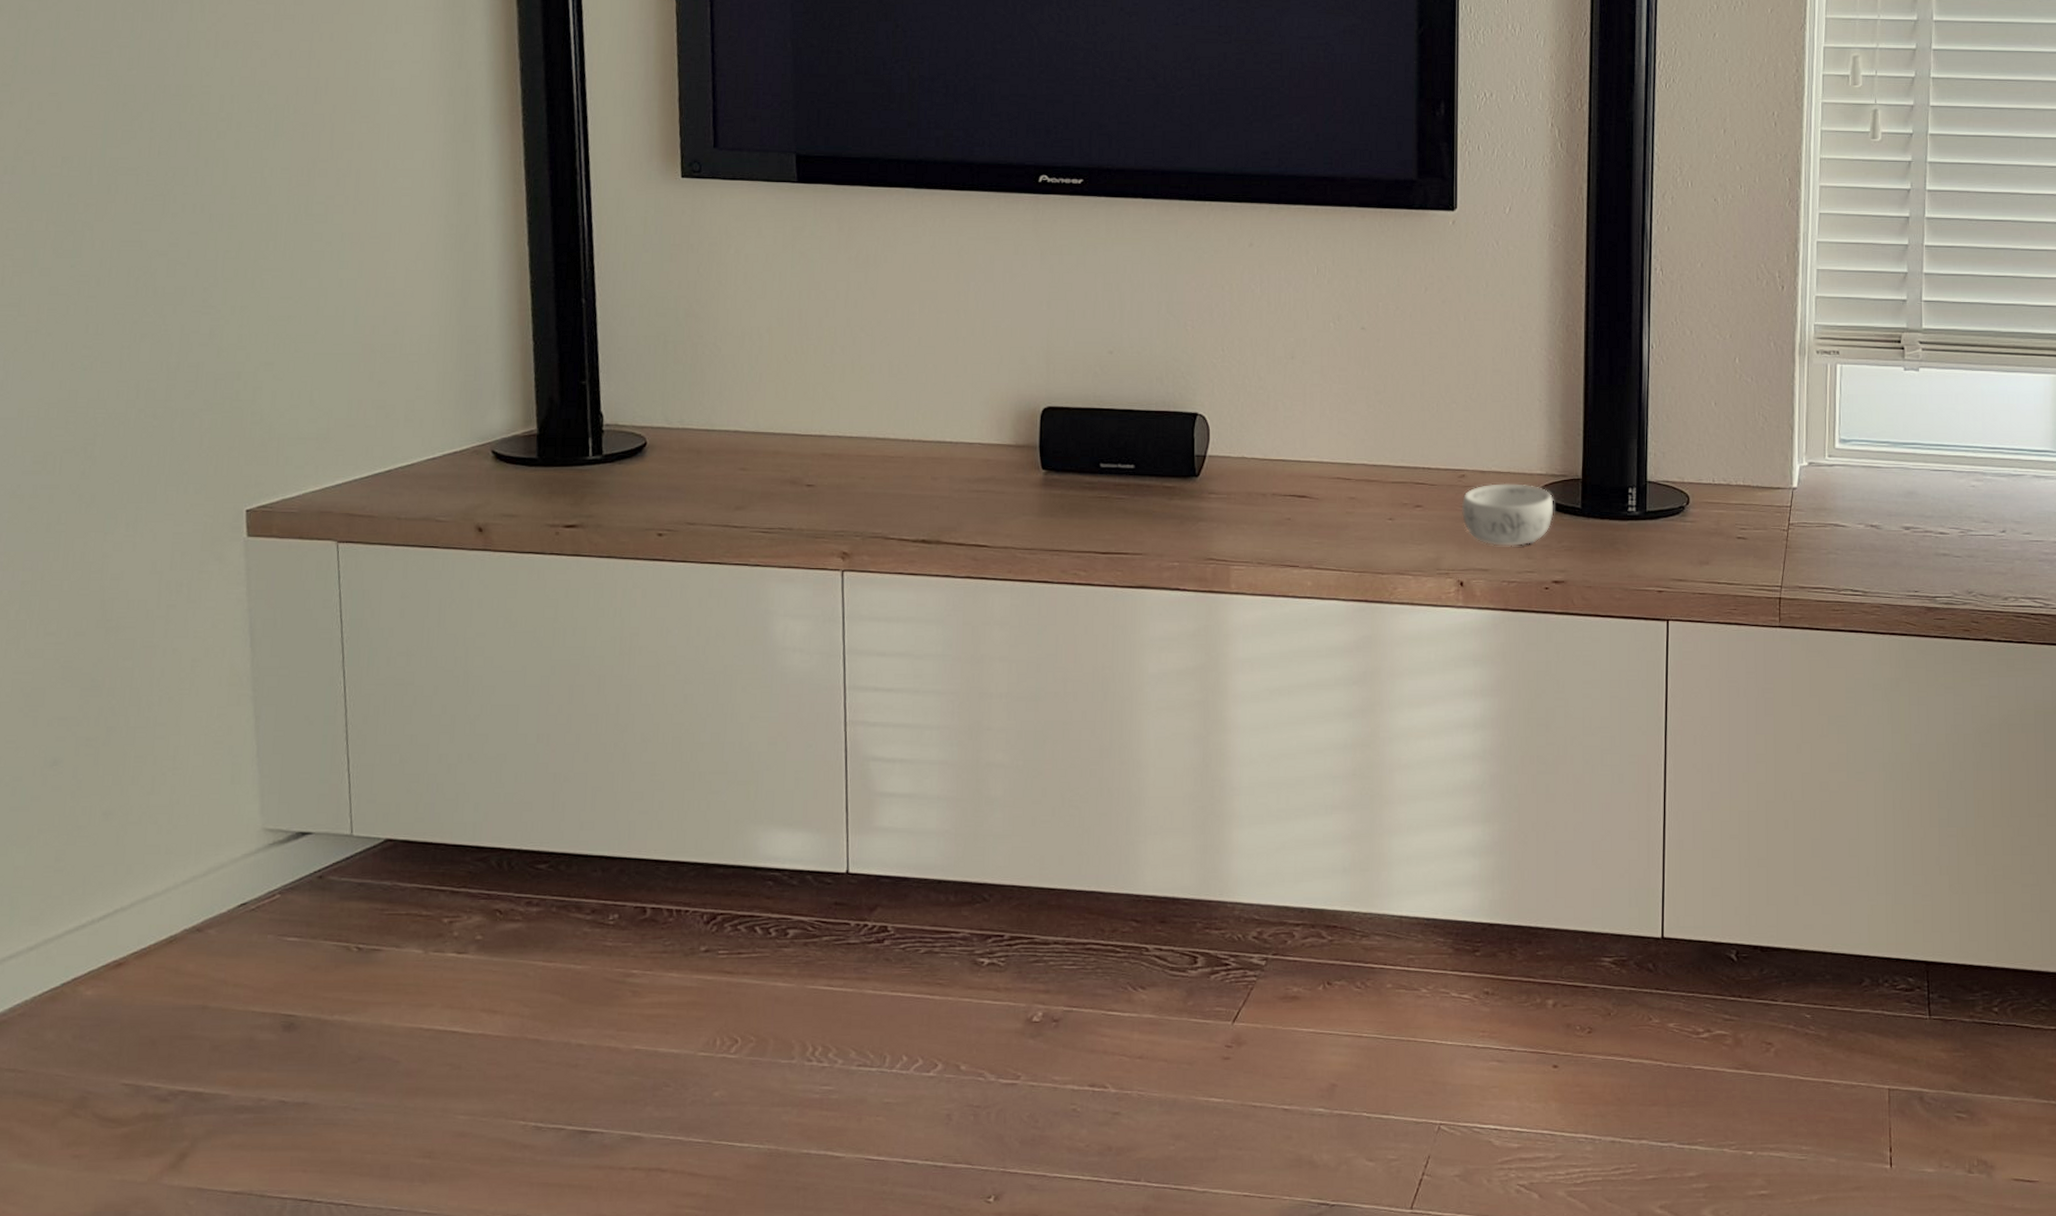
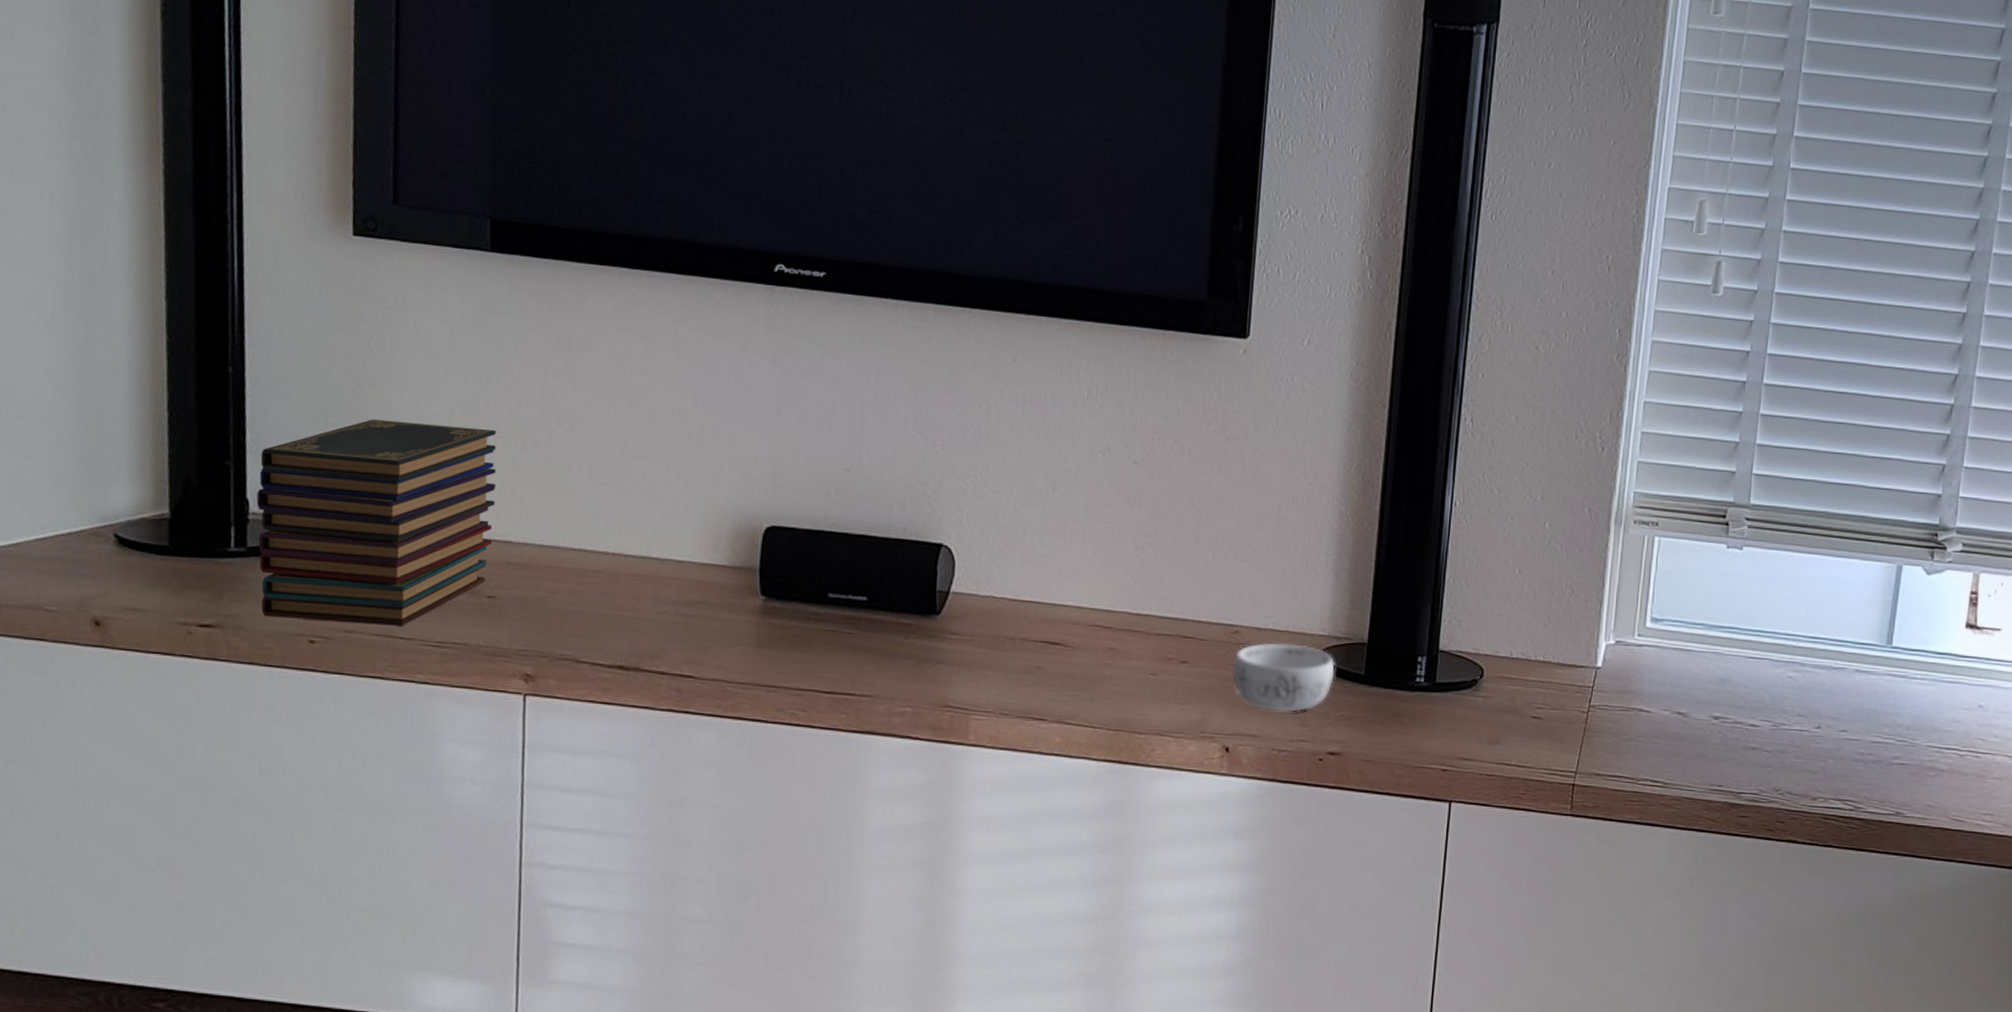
book stack: none [609,336,811,516] -> present [256,419,497,626]

